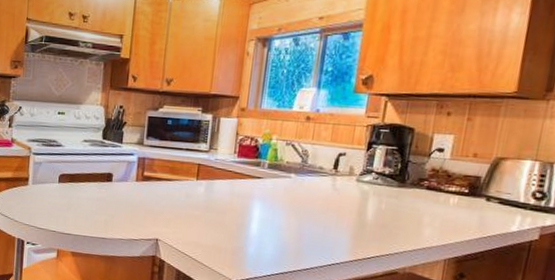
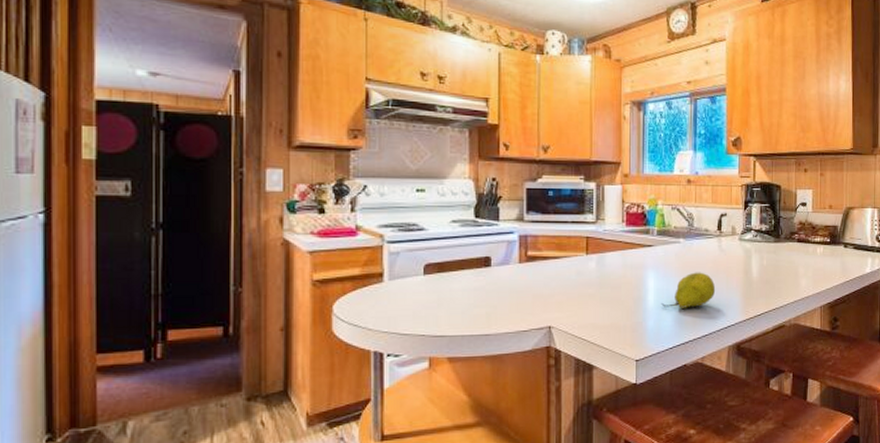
fruit: none [264,207,324,241] -> present [661,272,716,308]

